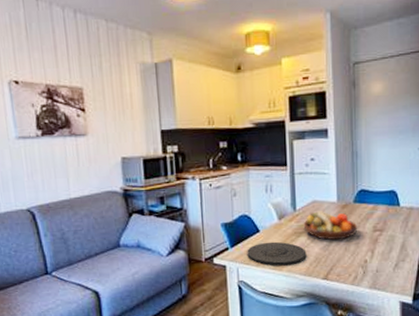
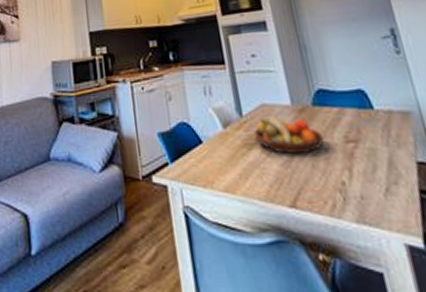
plate: present [247,241,307,266] -> none [190,155,264,188]

